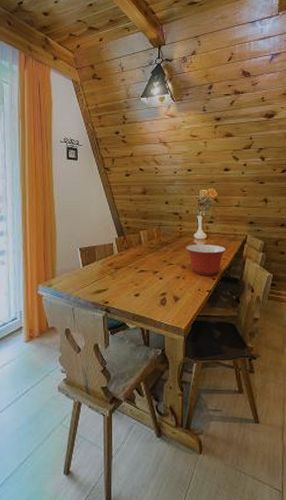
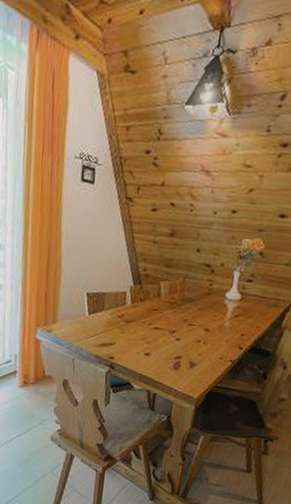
mixing bowl: present [186,243,227,275] -> none [213,305,263,344]

